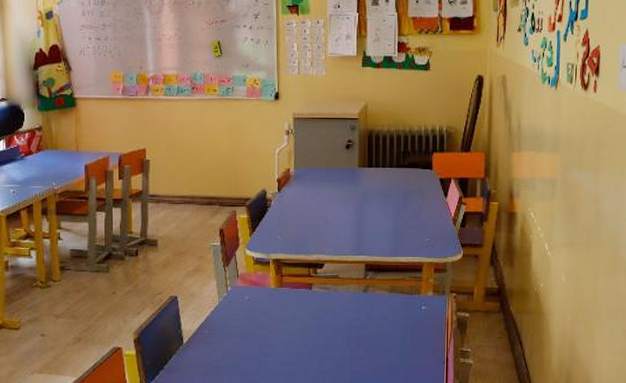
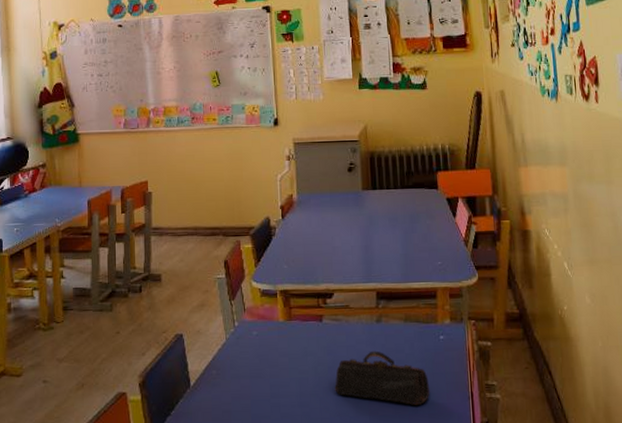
pencil case: none [320,317,408,367] -> present [335,350,429,405]

